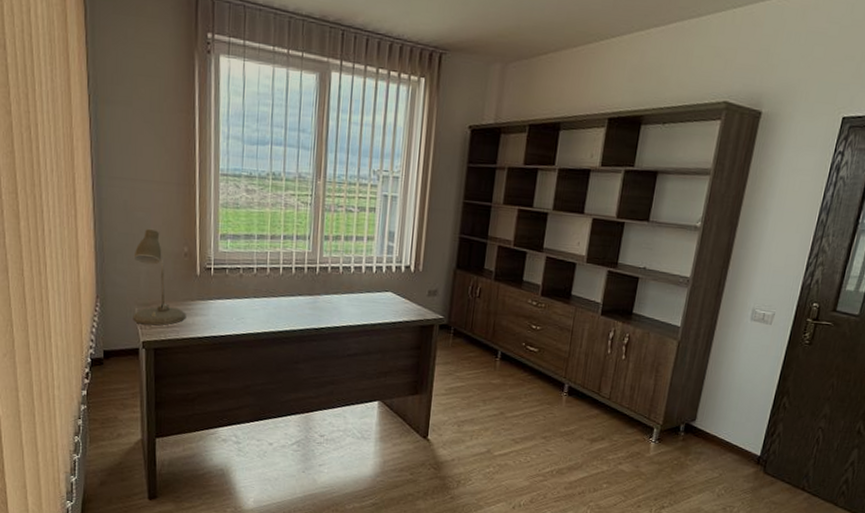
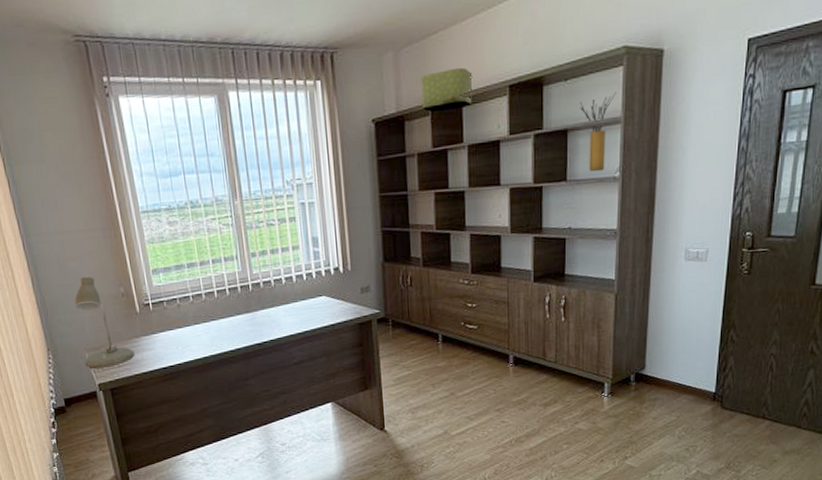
storage box: none [520,91,574,132] -> present [420,67,472,113]
vase: none [672,144,711,217] -> present [579,92,617,171]

